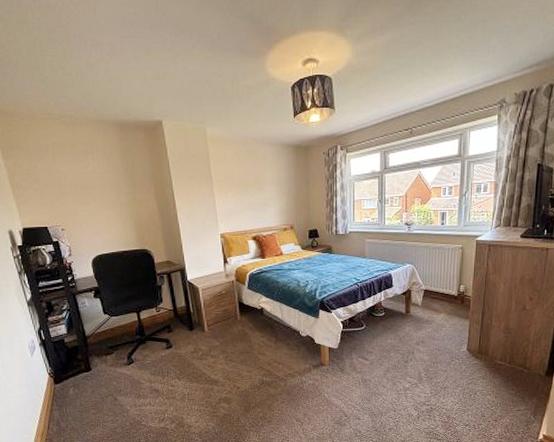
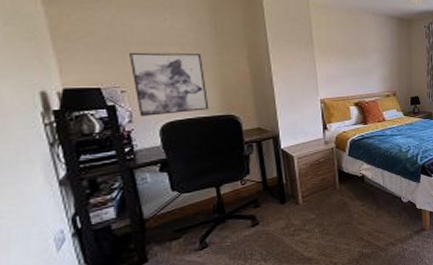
wall art: none [65,194,127,250] -> present [130,52,209,116]

